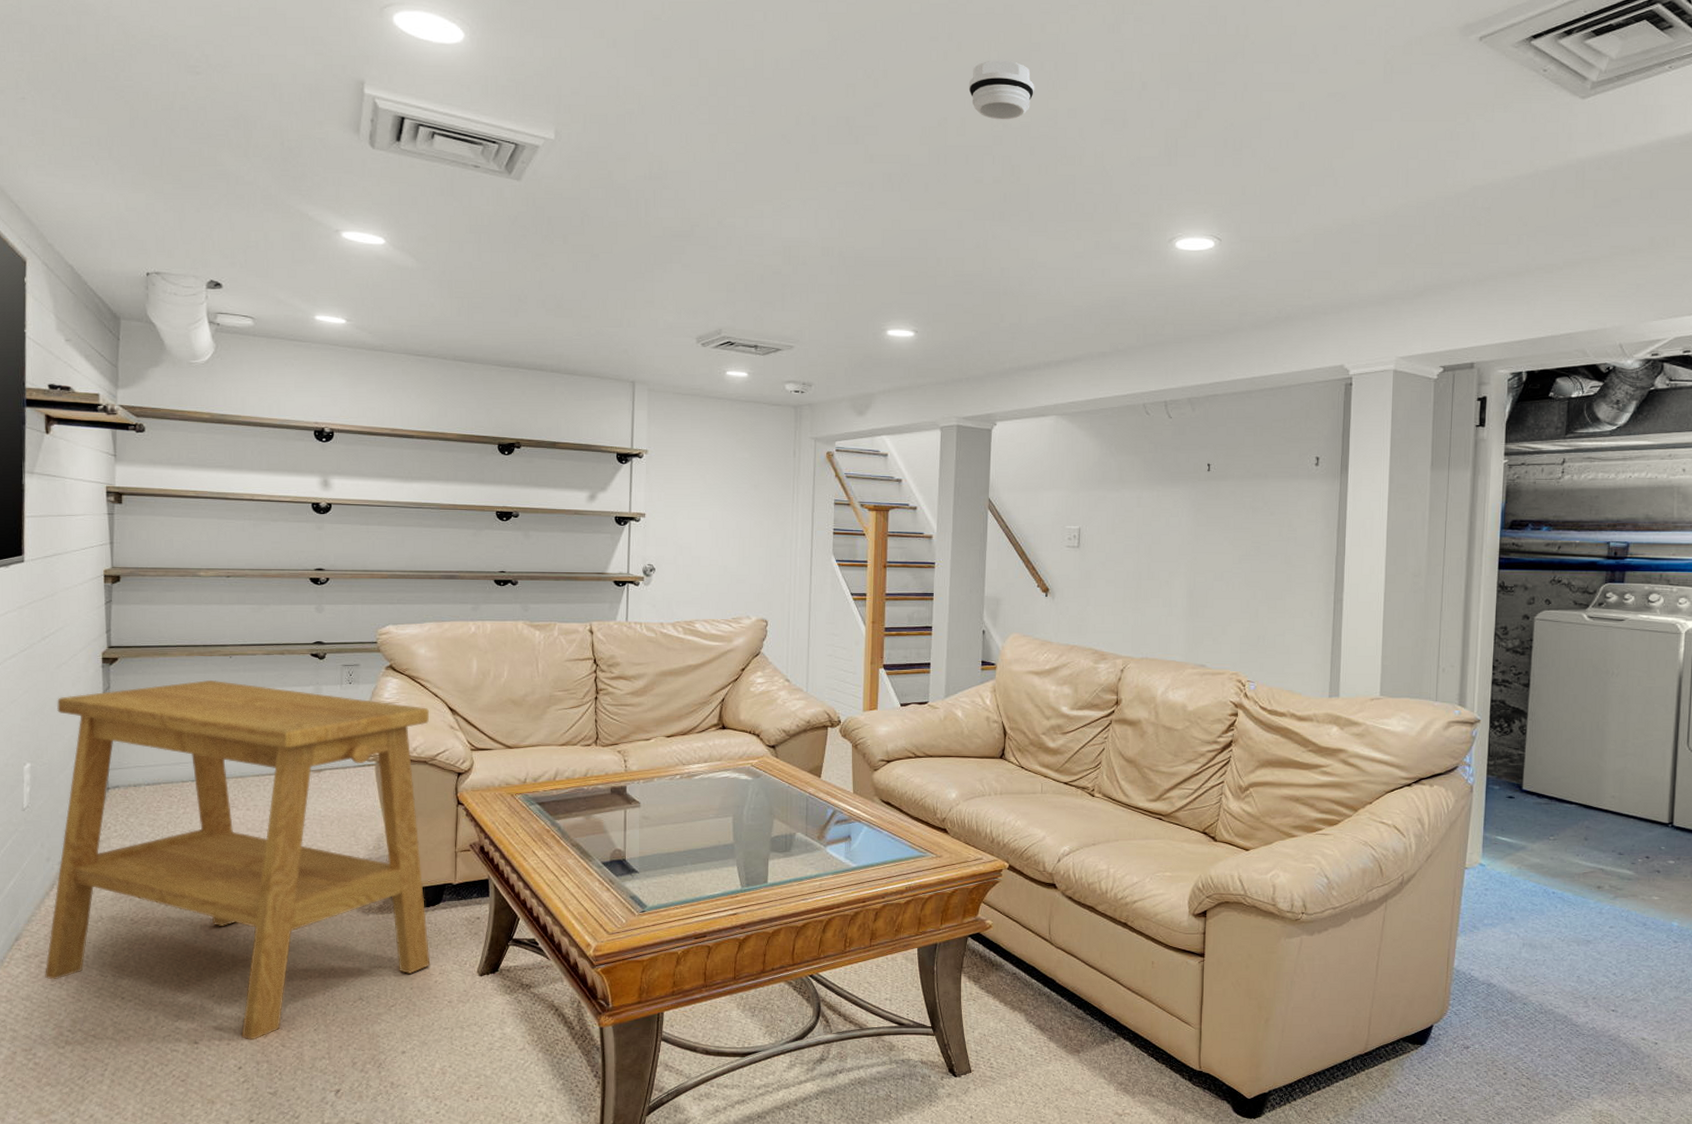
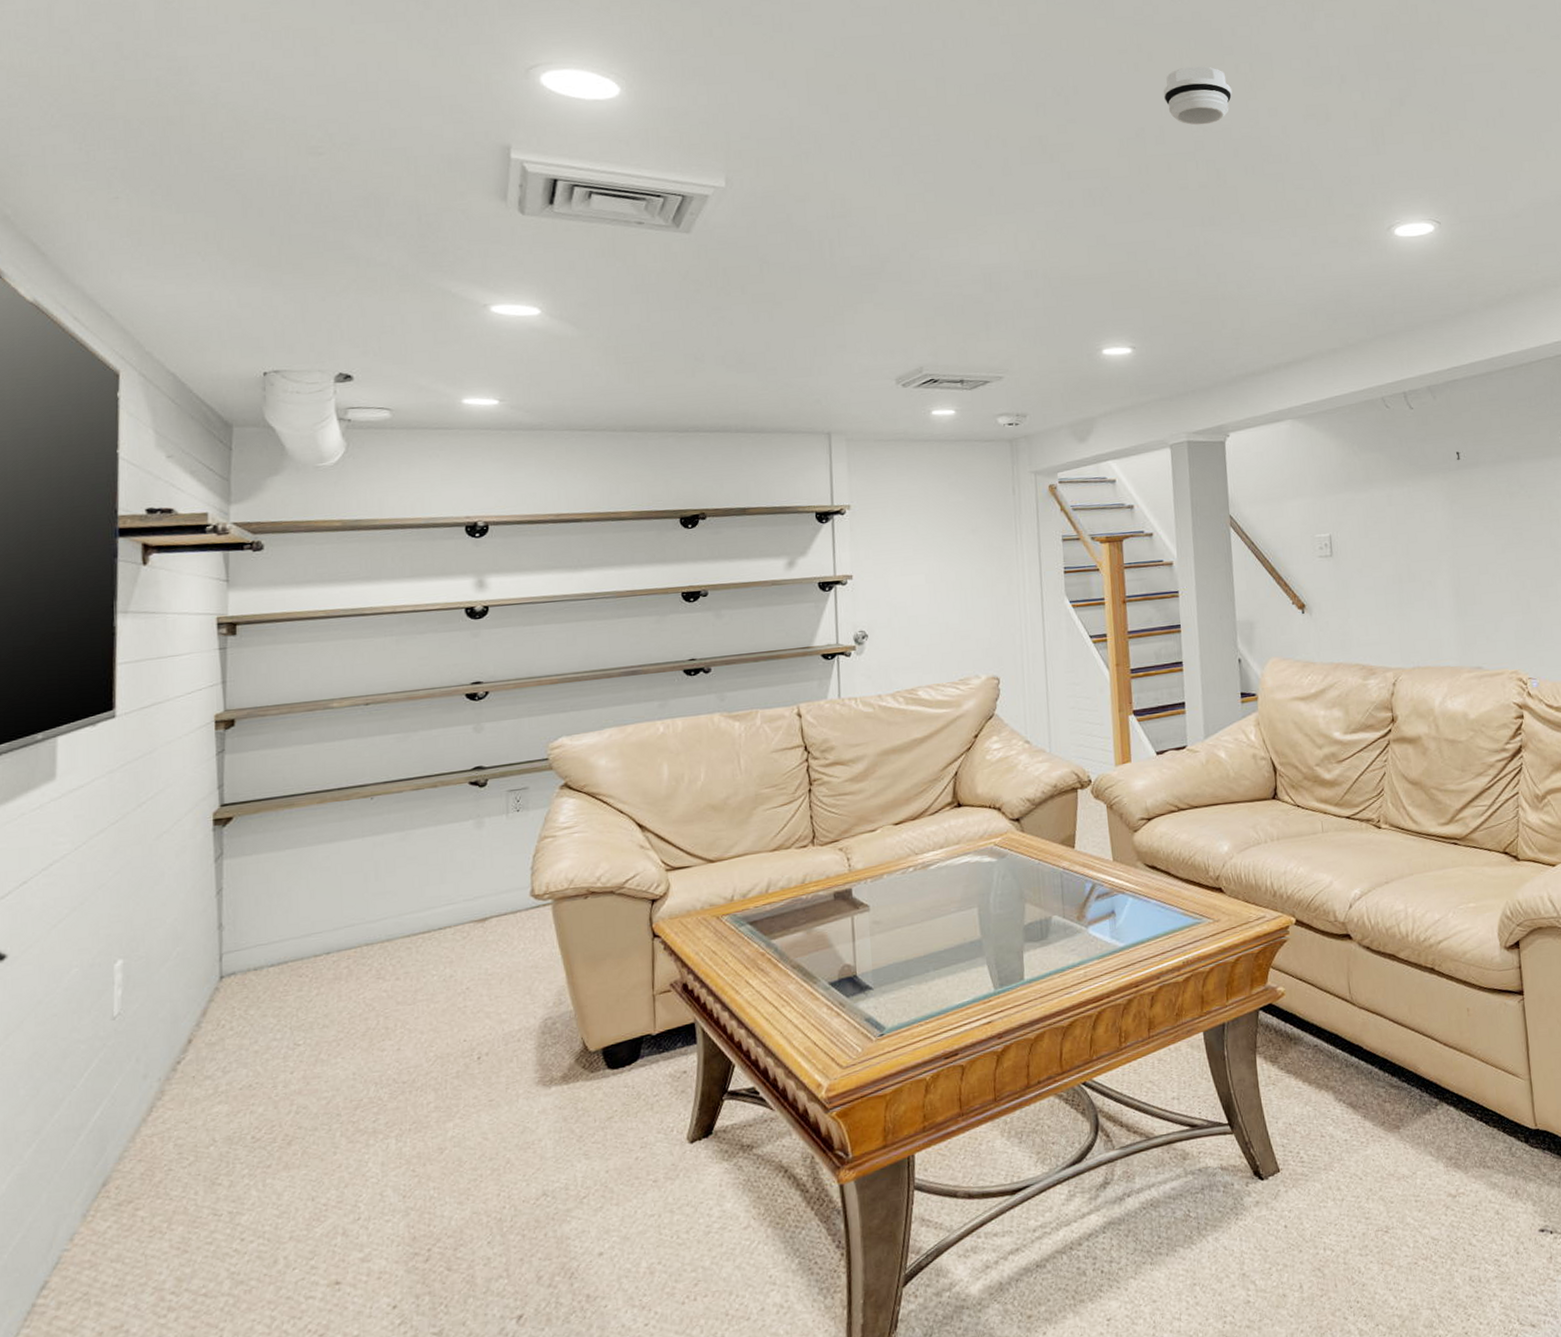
side table: present [45,680,431,1040] -> none [141,827,629,1269]

